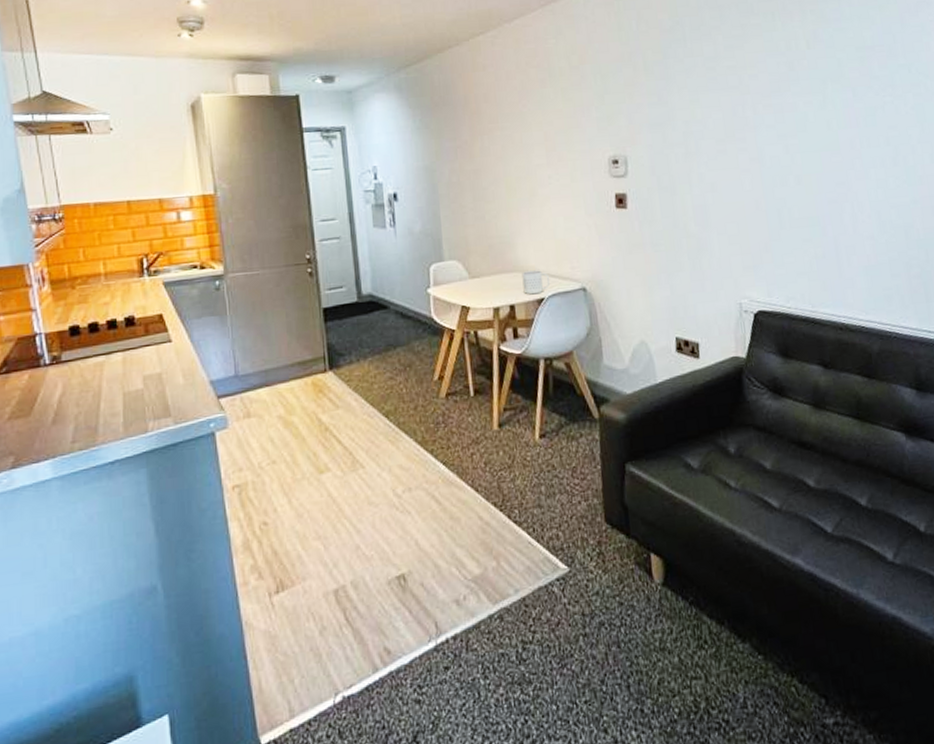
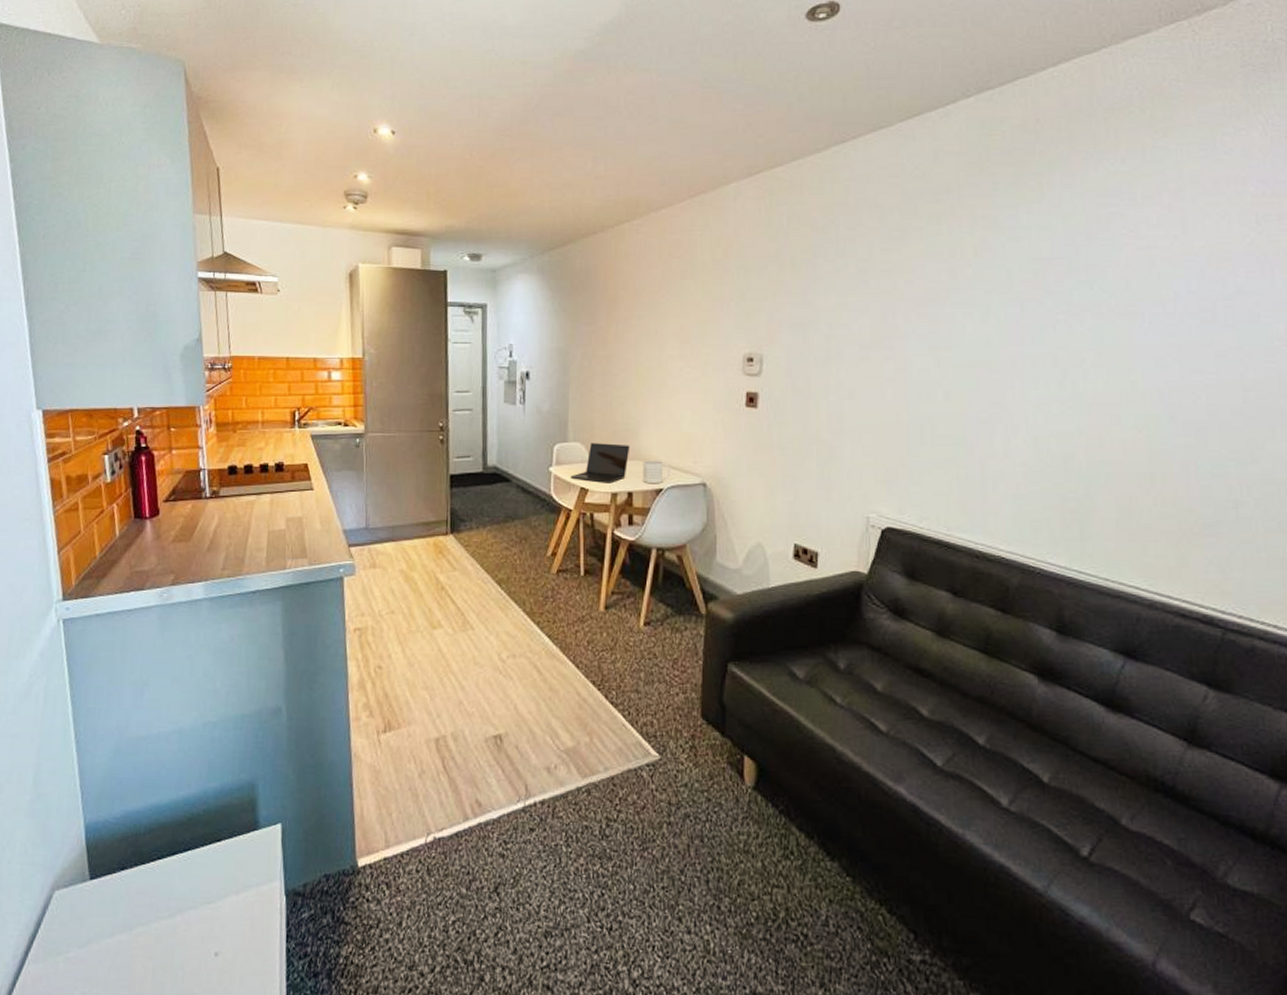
laptop: none [450,257,508,299] -> present [571,443,630,484]

